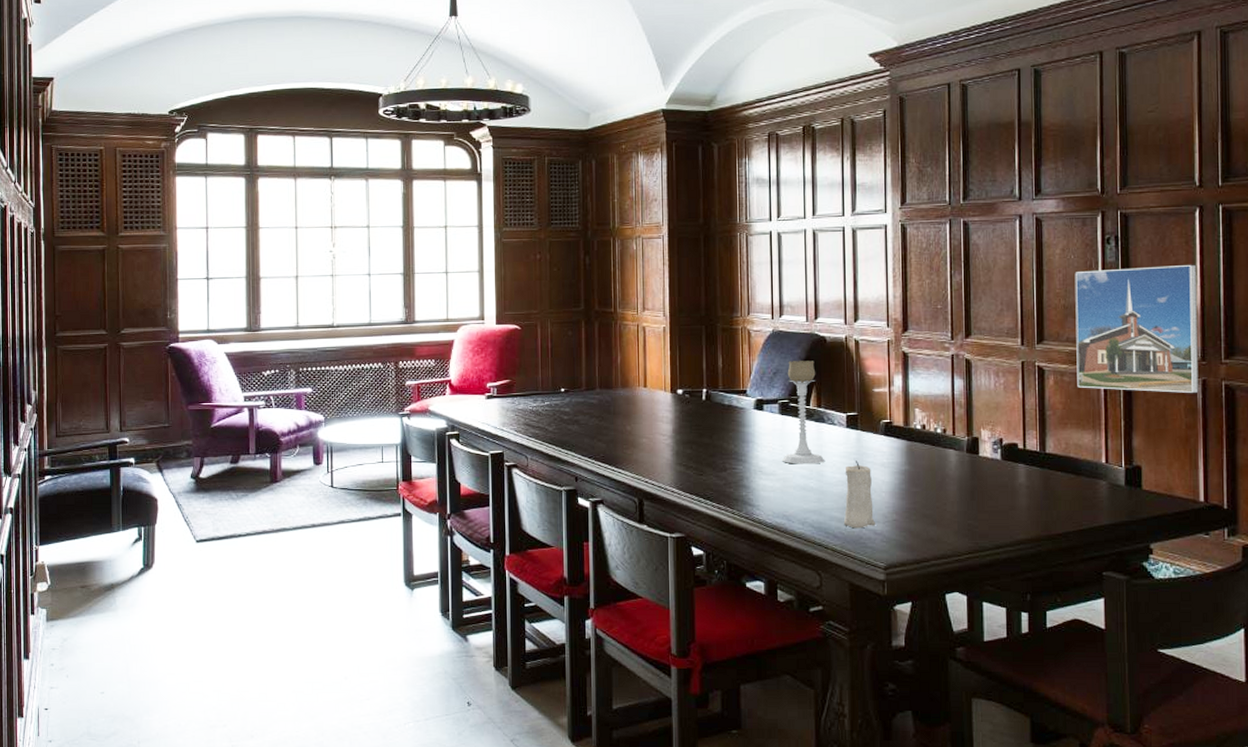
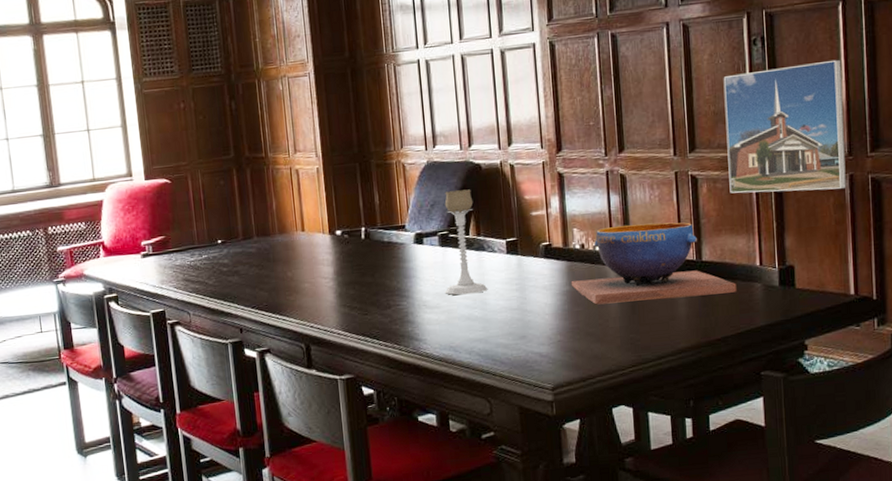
candle: present [843,460,876,529] -> none [508,285,542,353]
decorative bowl: none [910,410,1081,488] -> present [571,222,737,305]

